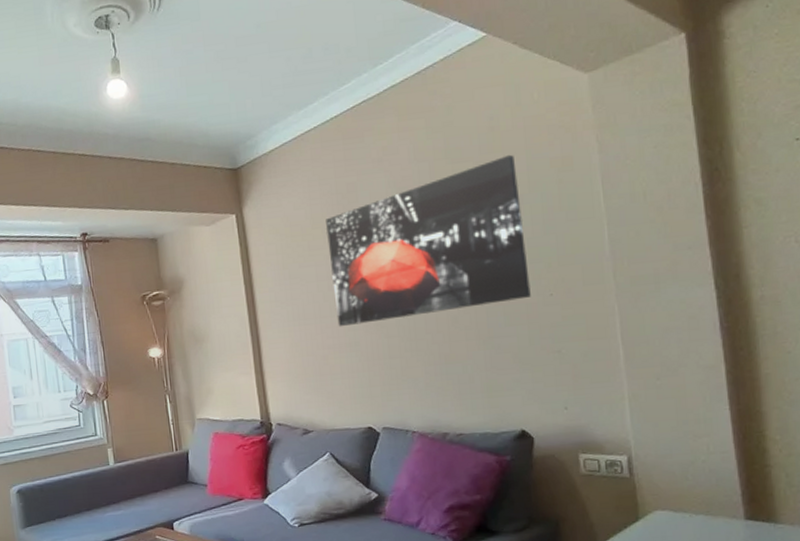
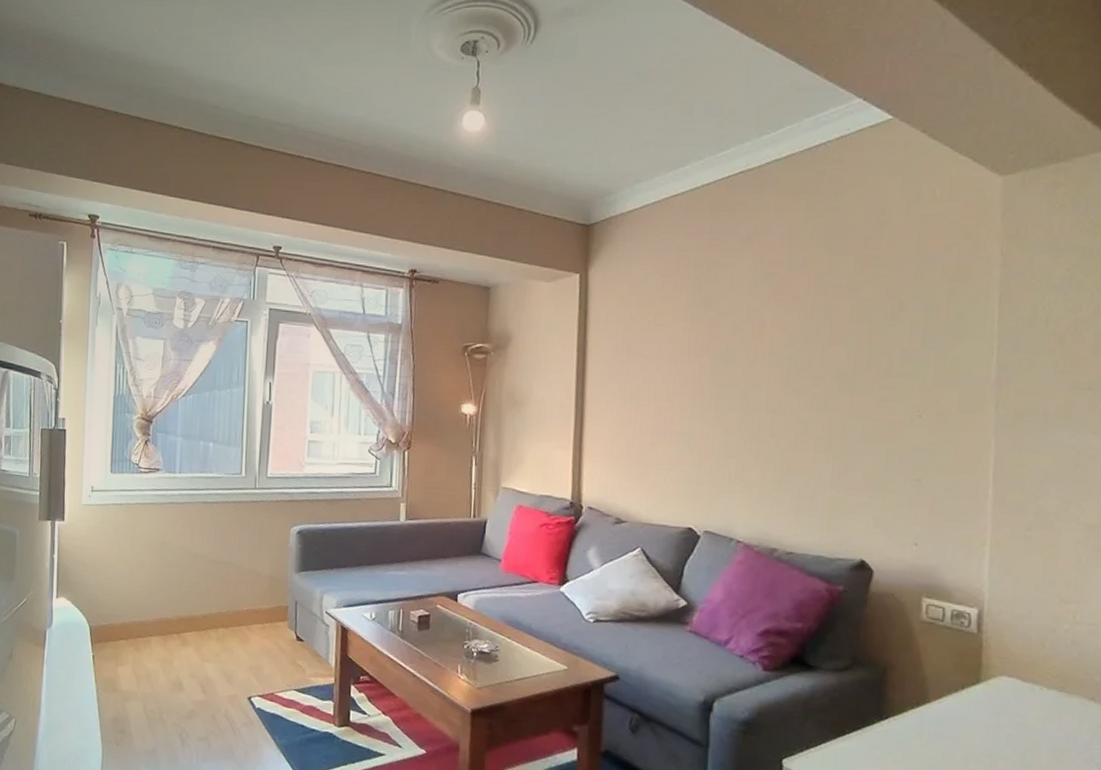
wall art: present [325,154,531,327] -> none [673,253,903,416]

